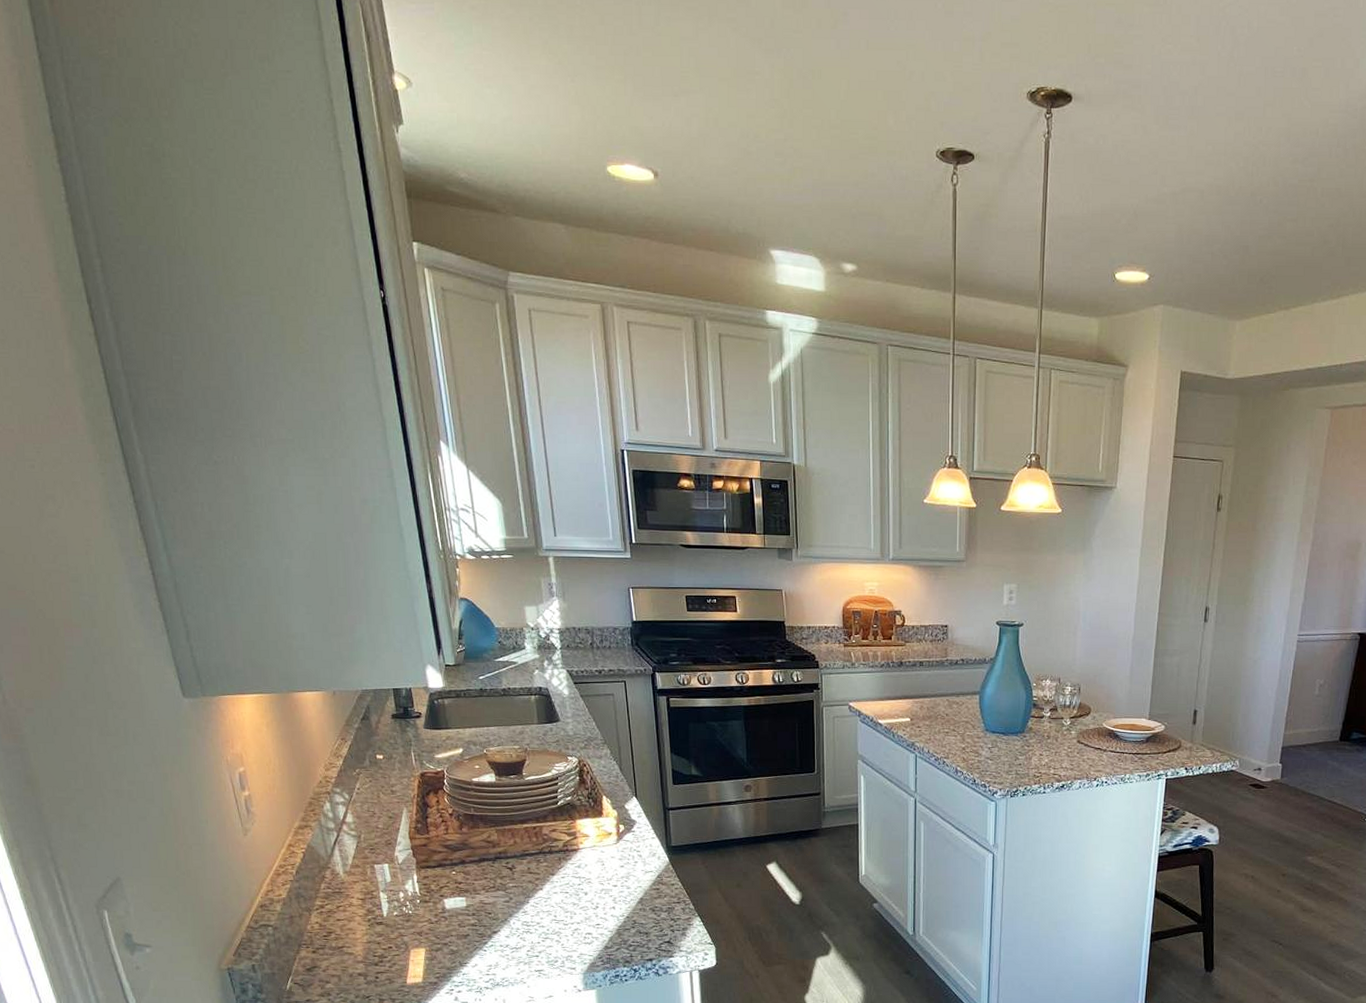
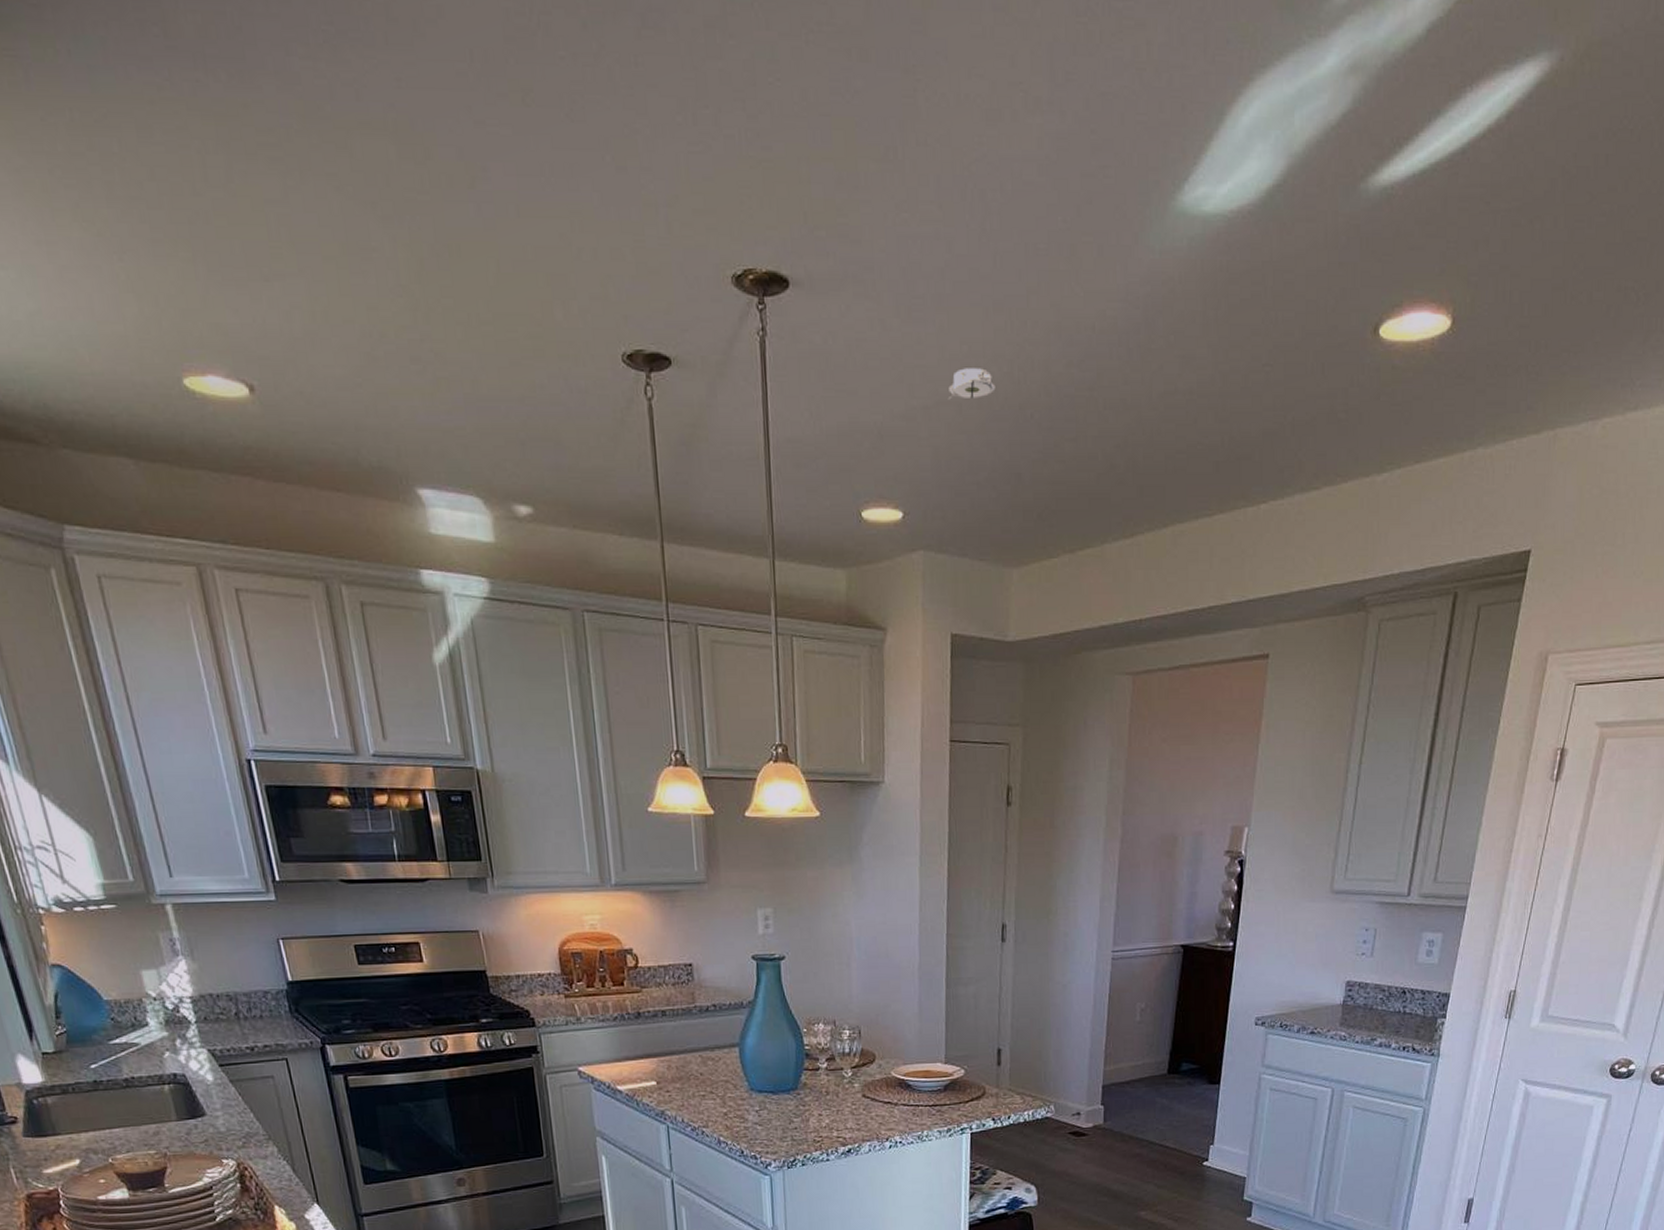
smoke detector: none [1192,163,1233,188] -> present [947,368,996,400]

